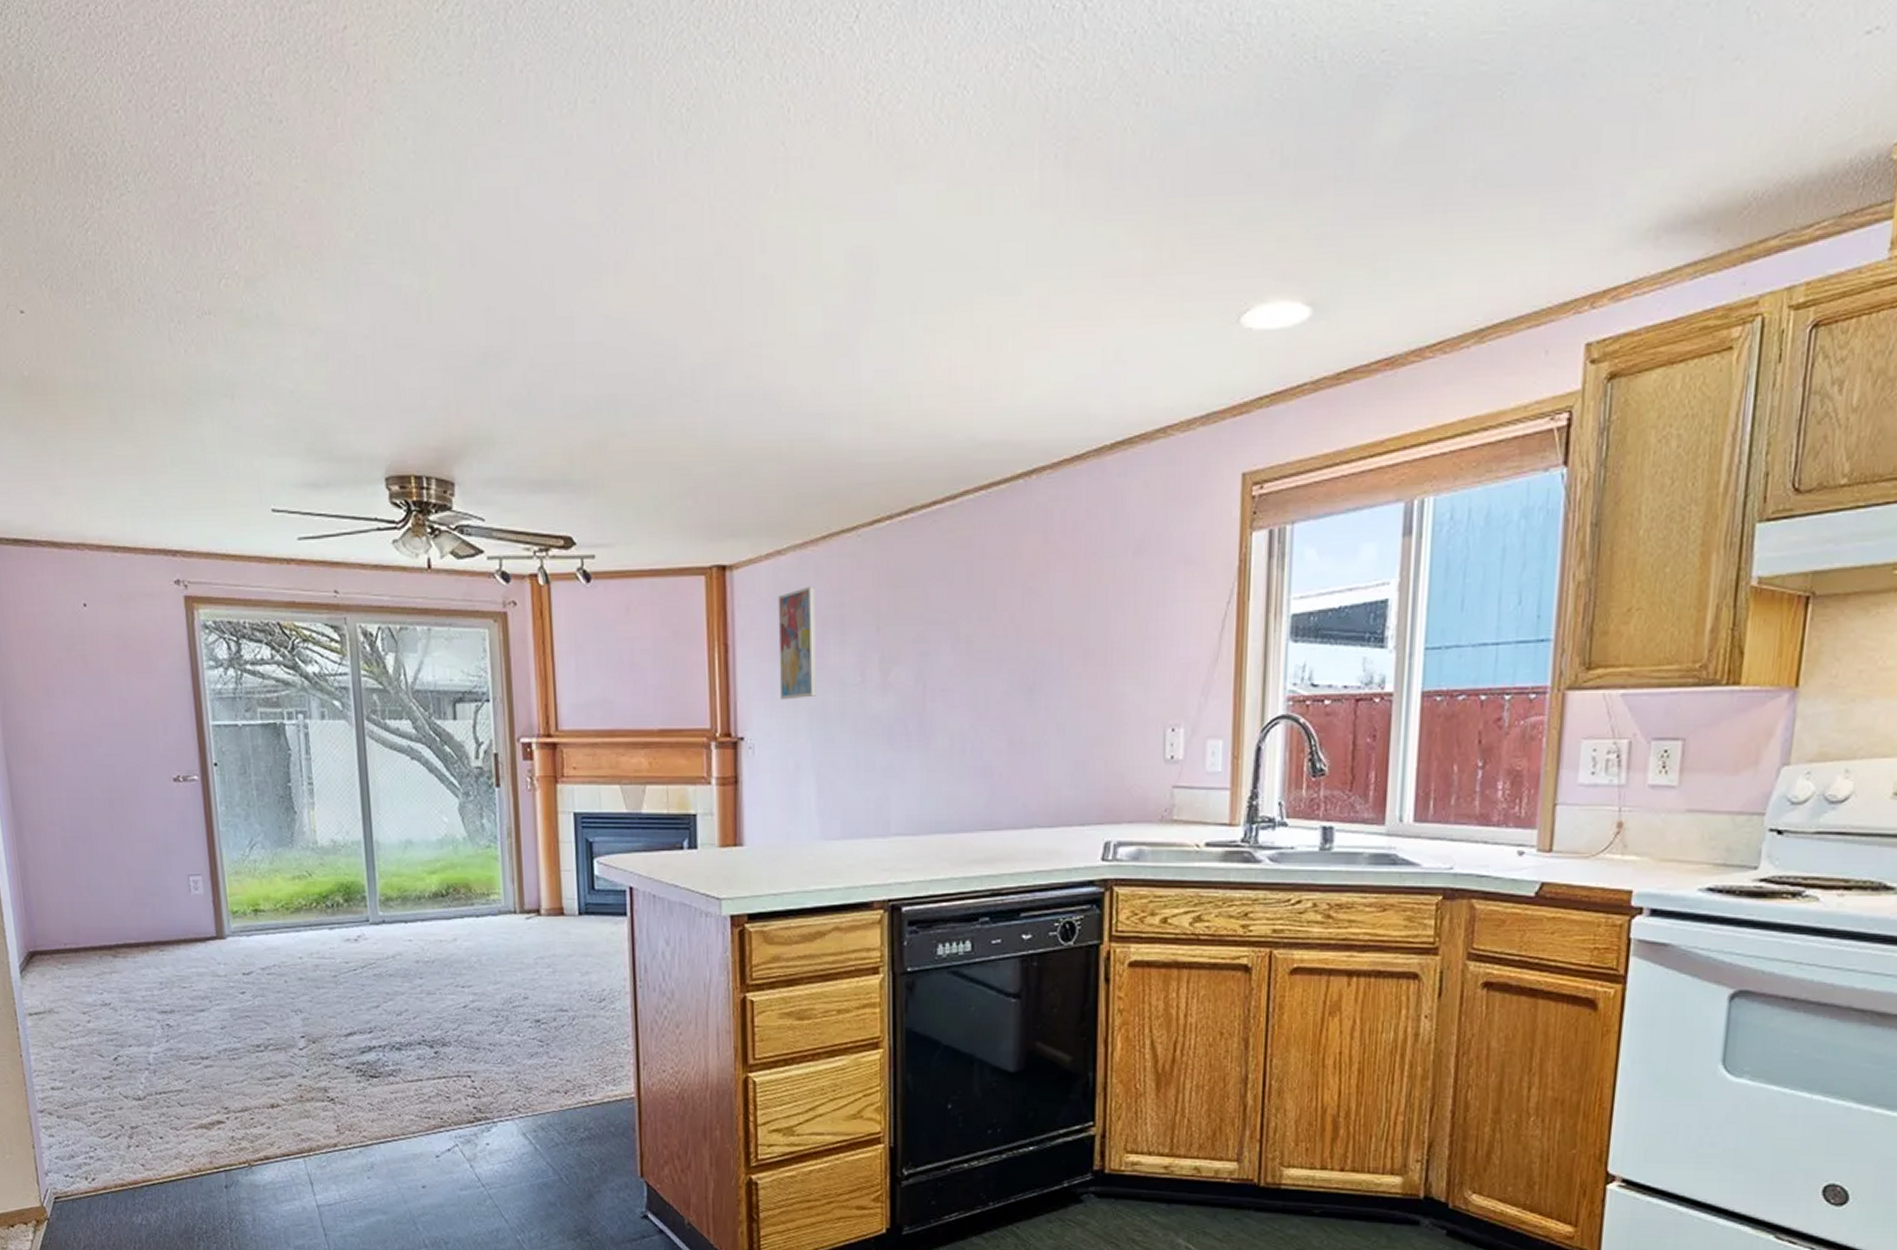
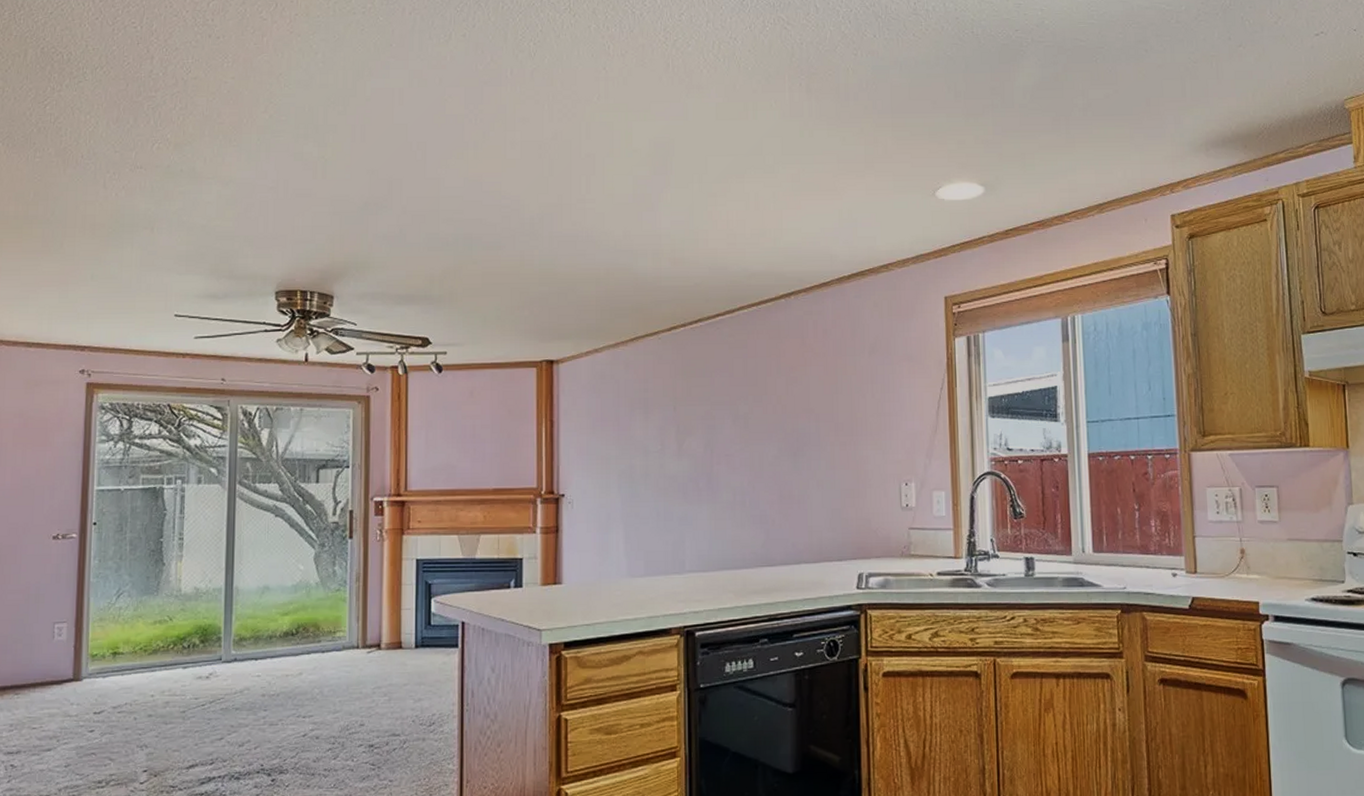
wall art: present [778,586,816,700] -> none [595,376,625,464]

